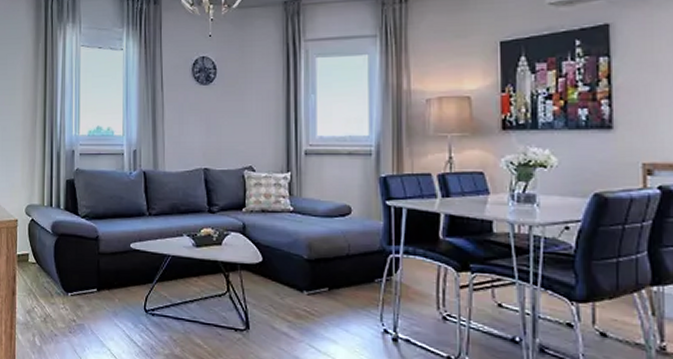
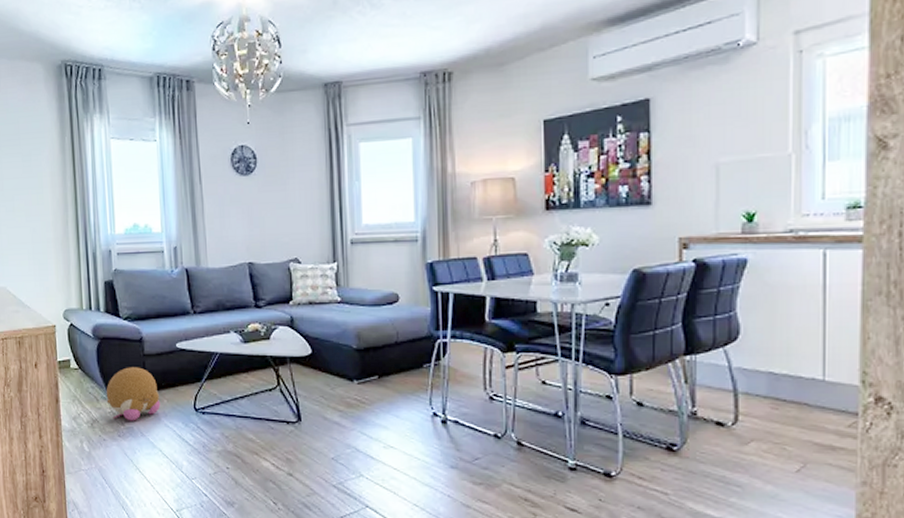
plush toy: none [60,264,112,319] -> present [106,367,161,421]

